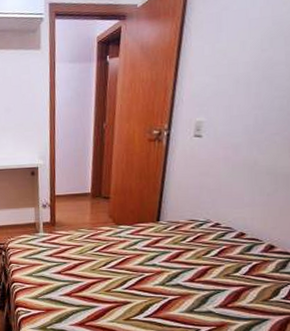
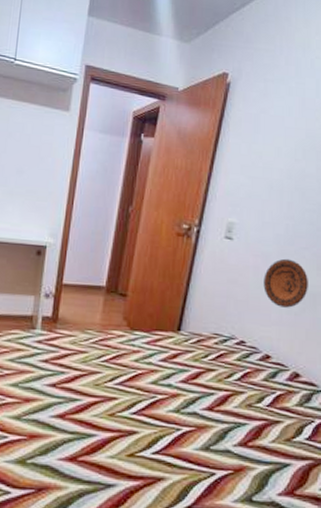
decorative plate: none [234,146,280,191] -> present [263,258,308,308]

